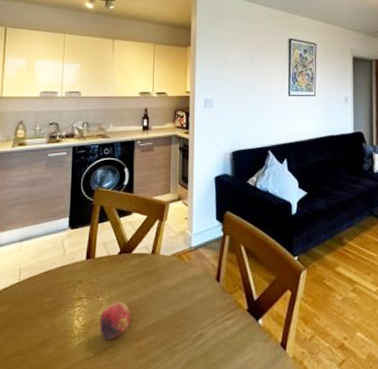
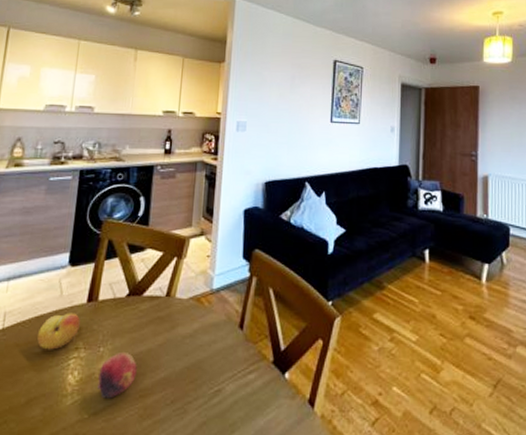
fruit: none [47,268,81,300] -> present [37,312,80,350]

